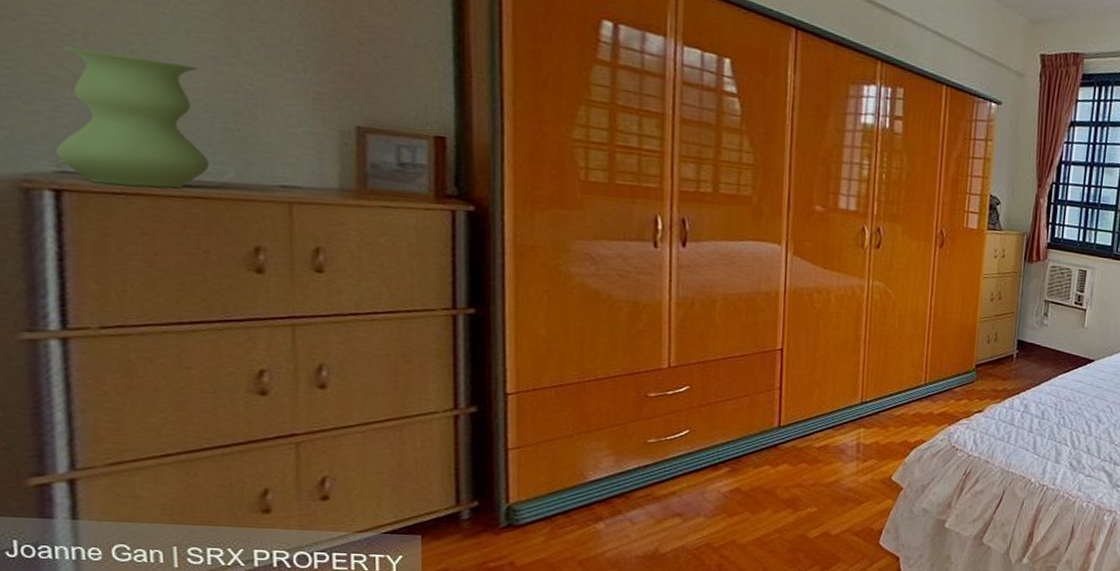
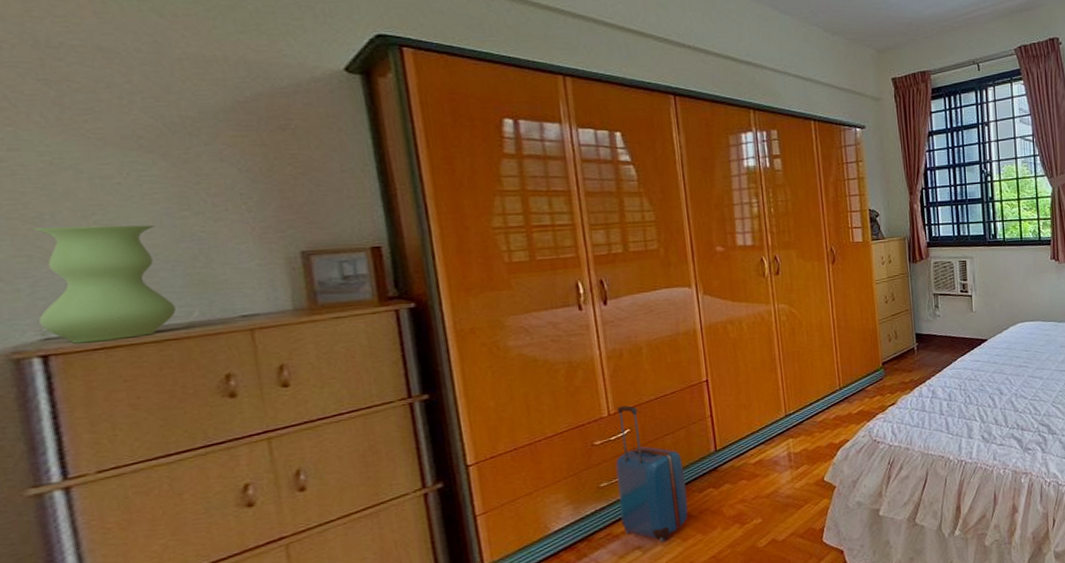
suitcase: none [664,360,742,514] -> present [615,405,688,543]

